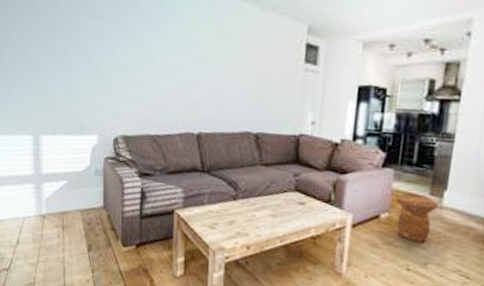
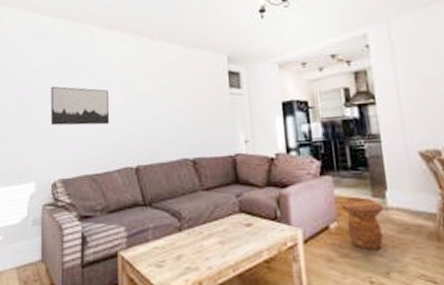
wall art: none [113,36,175,86] -> present [50,86,110,126]

